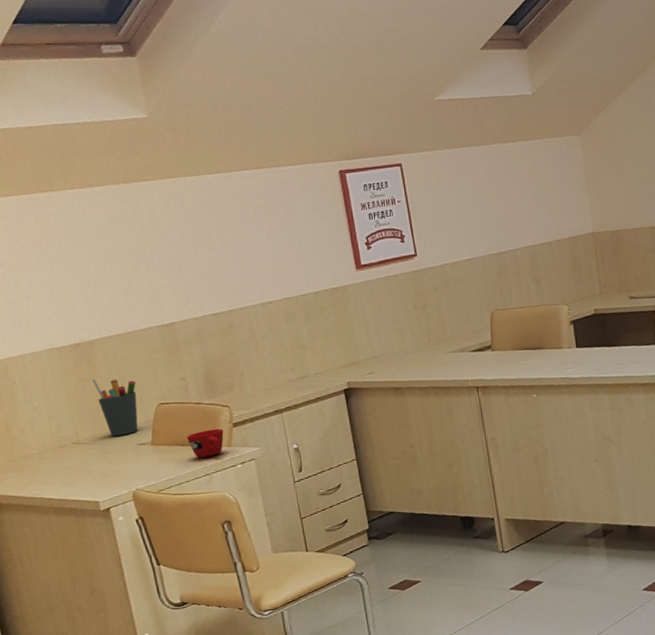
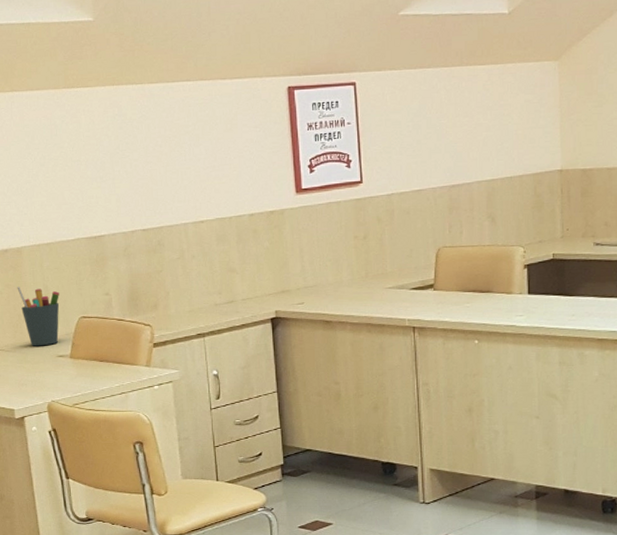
cup: present [187,428,224,458] -> none [106,347,143,375]

